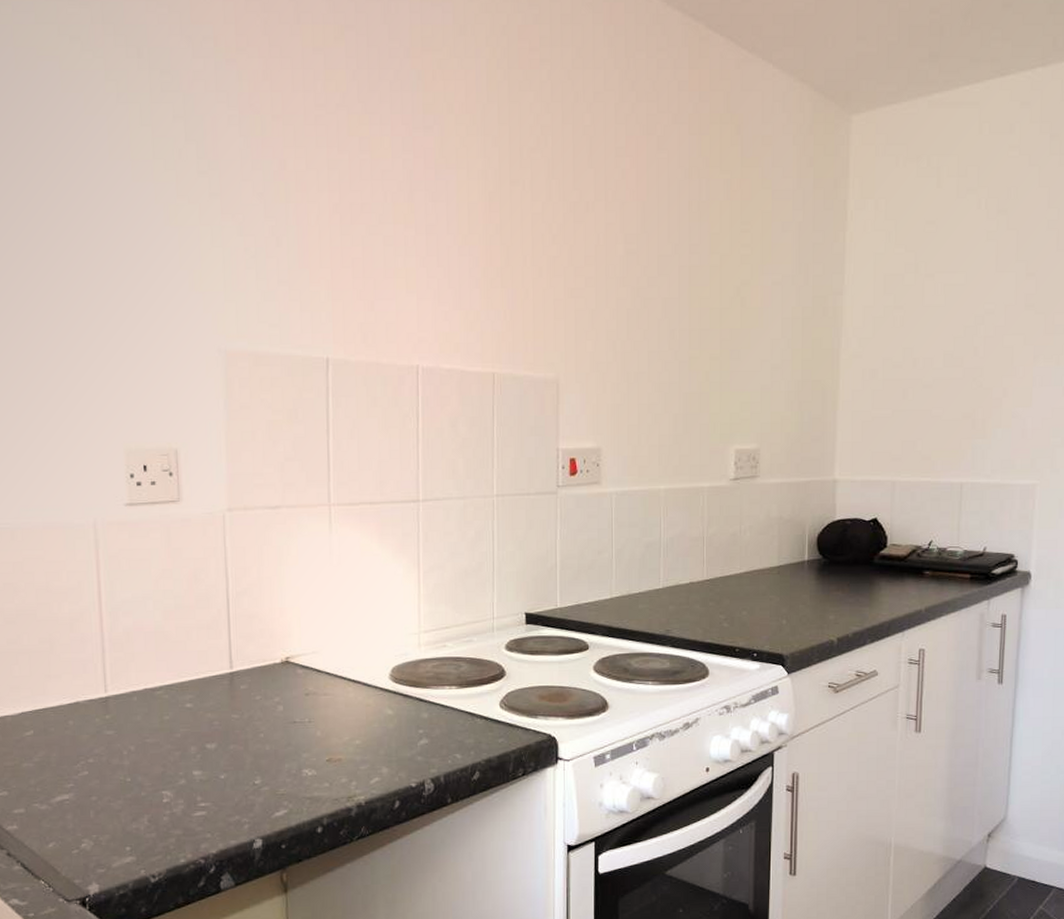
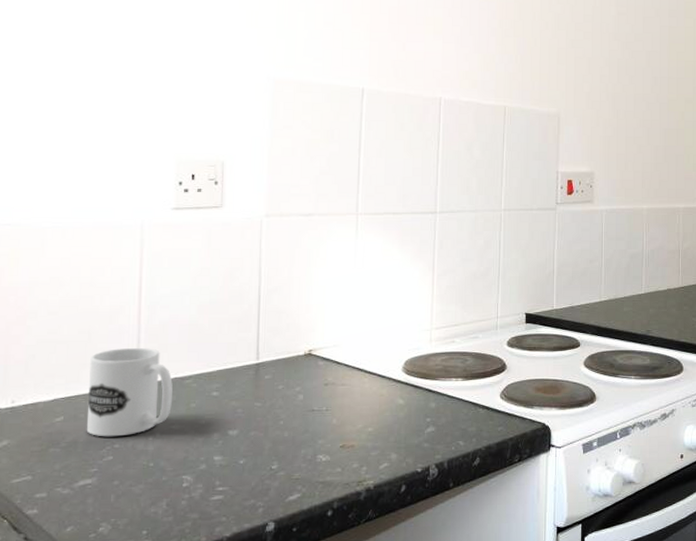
mug: none [54,657,144,752] -> present [86,347,173,437]

